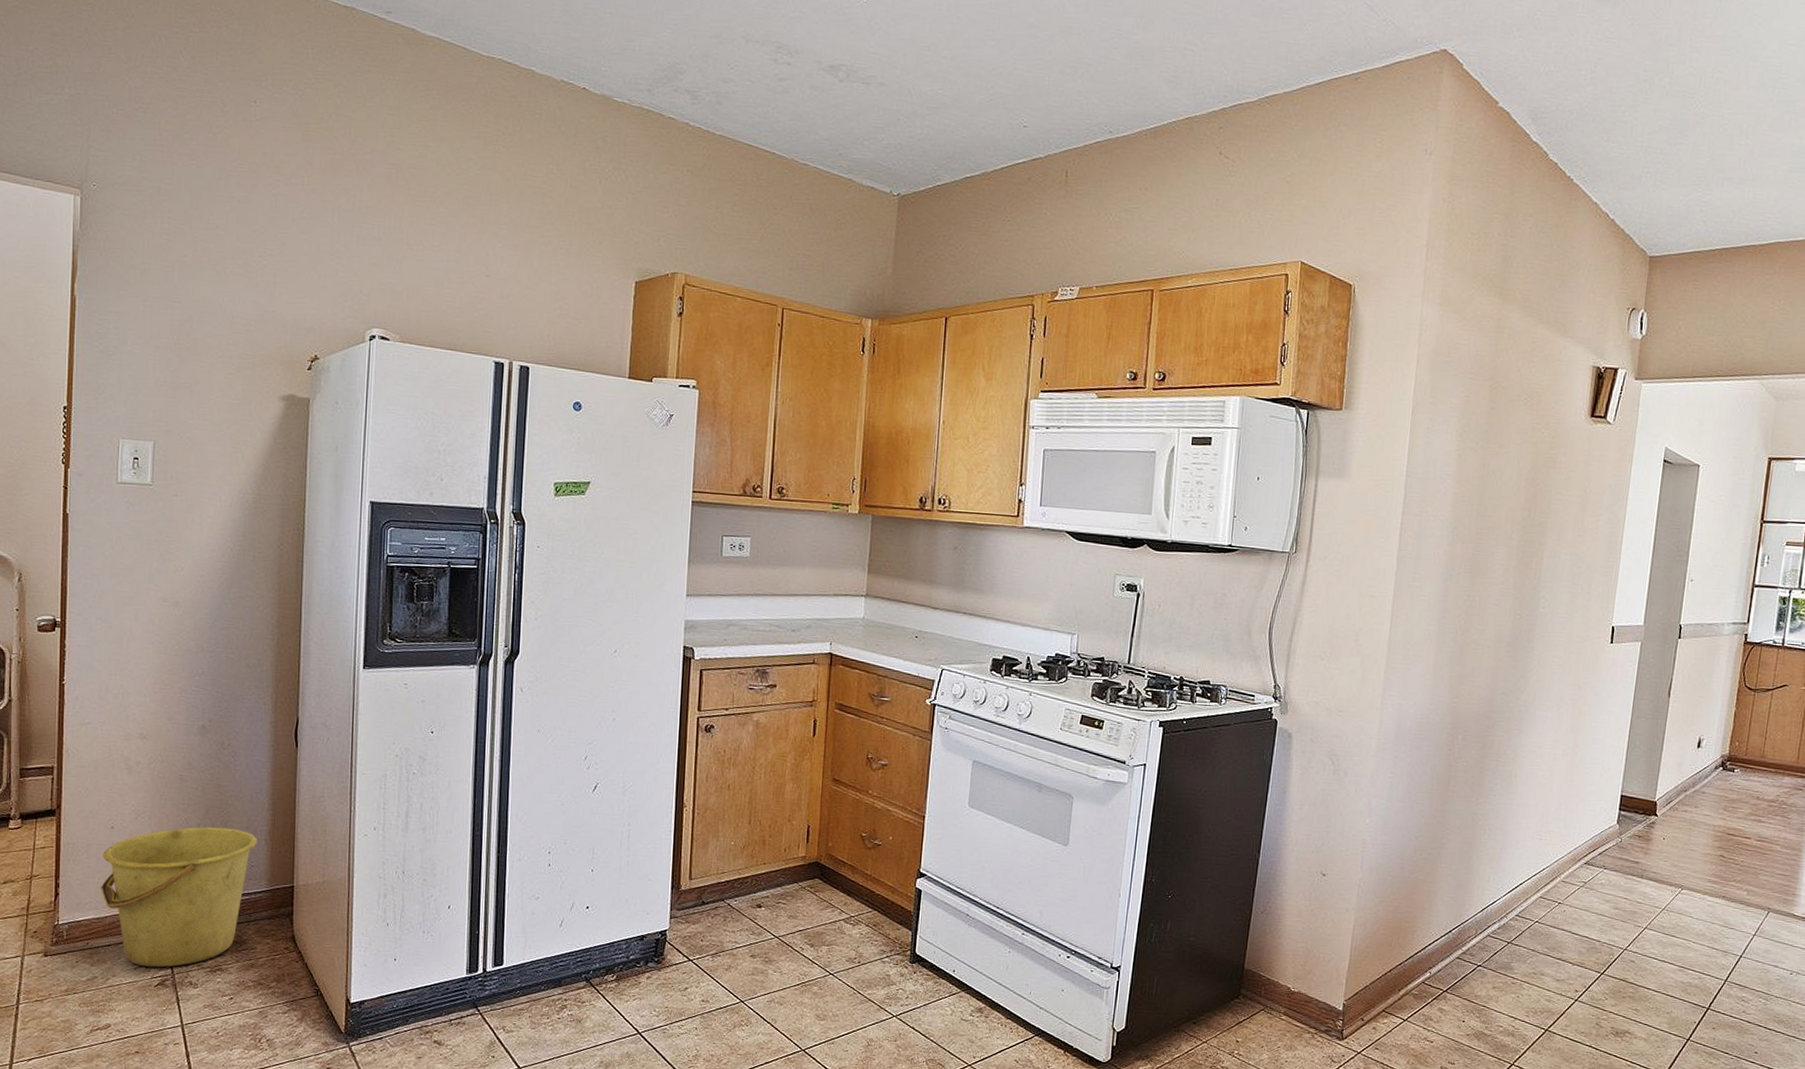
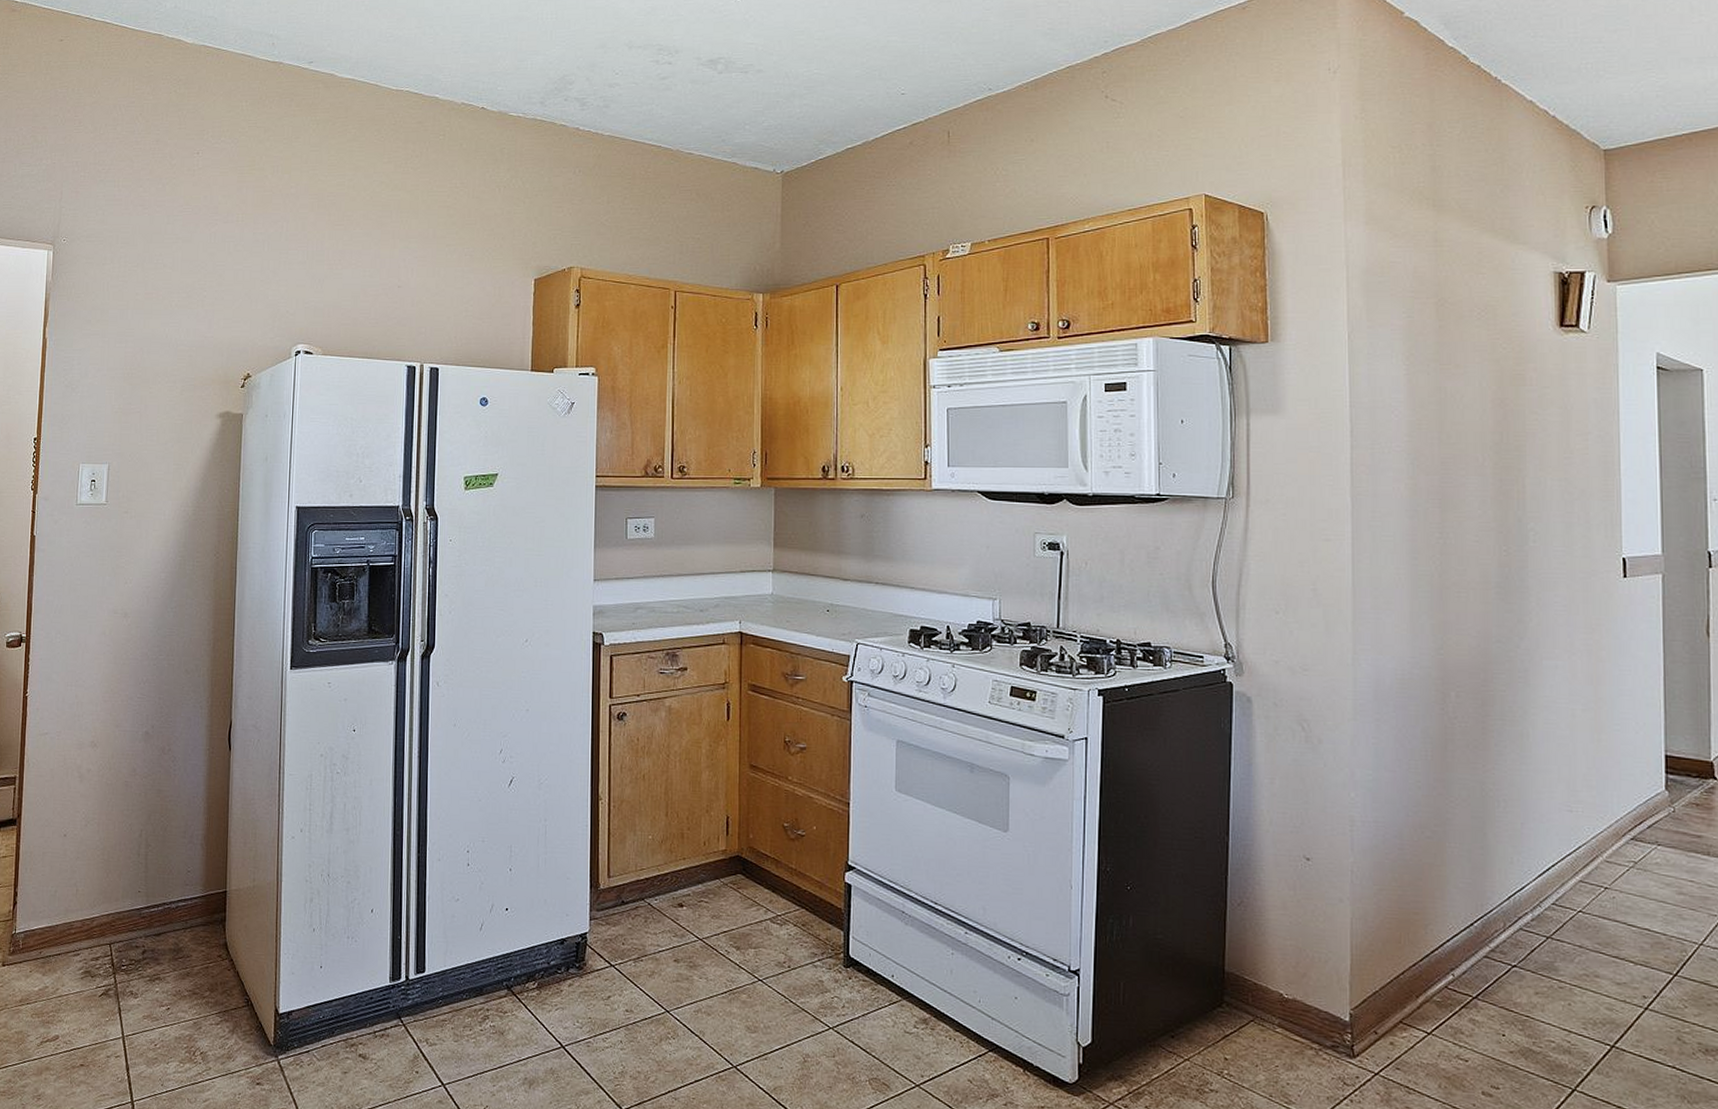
bucket: present [101,827,258,968] -> none [53,832,195,977]

